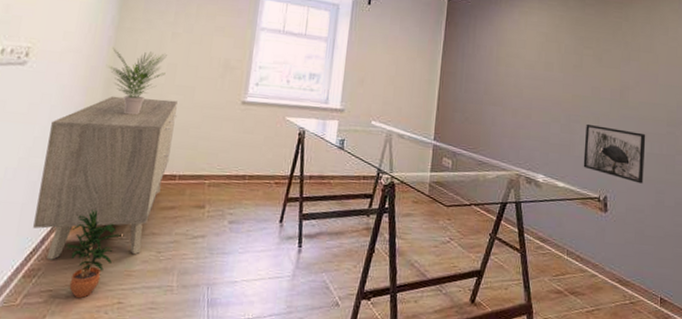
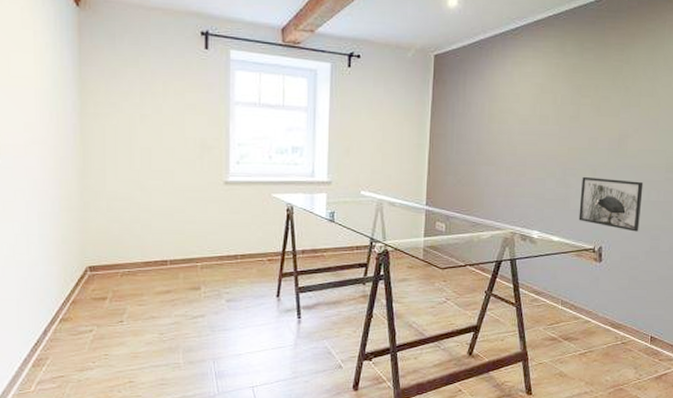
sideboard: present [33,95,178,260] -> none [30,186,159,349]
potted plant: present [65,209,121,298] -> none [69,299,122,380]
potted plant: present [108,48,167,115] -> none [78,136,140,205]

